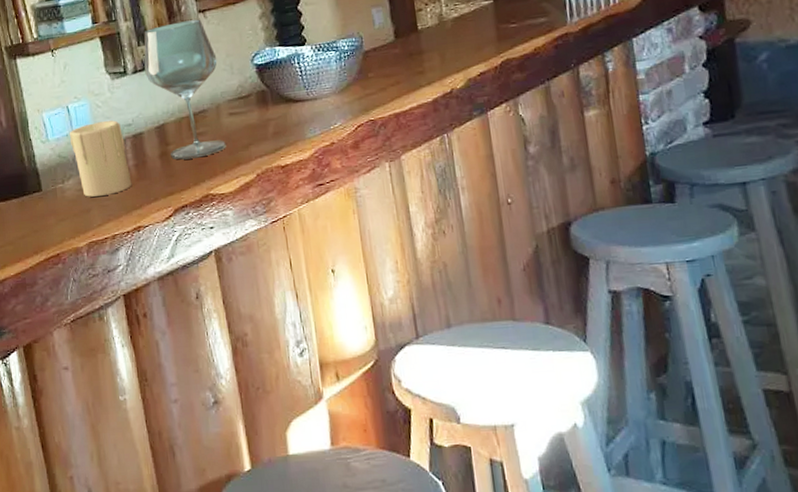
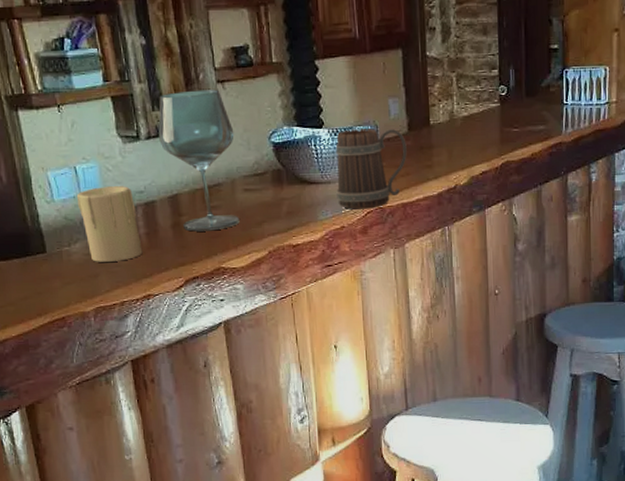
beer mug: none [319,38,396,125] -> present [335,129,407,210]

